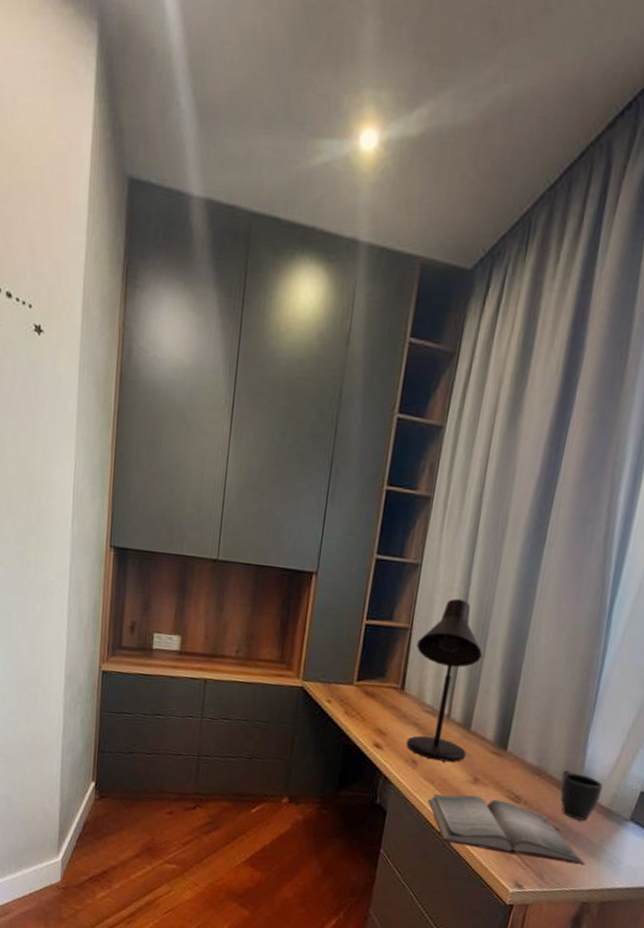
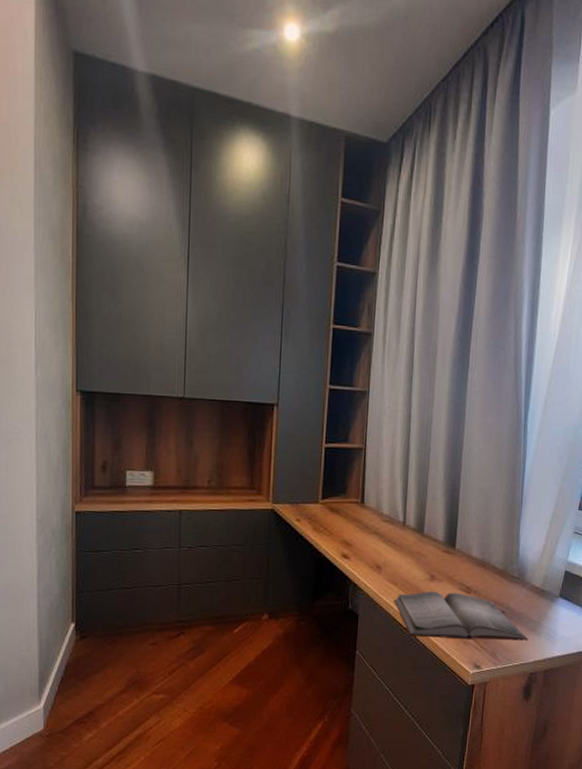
desk lamp: present [406,599,482,763] -> none [370,420,427,564]
mug: present [560,770,604,821] -> none [502,560,536,603]

